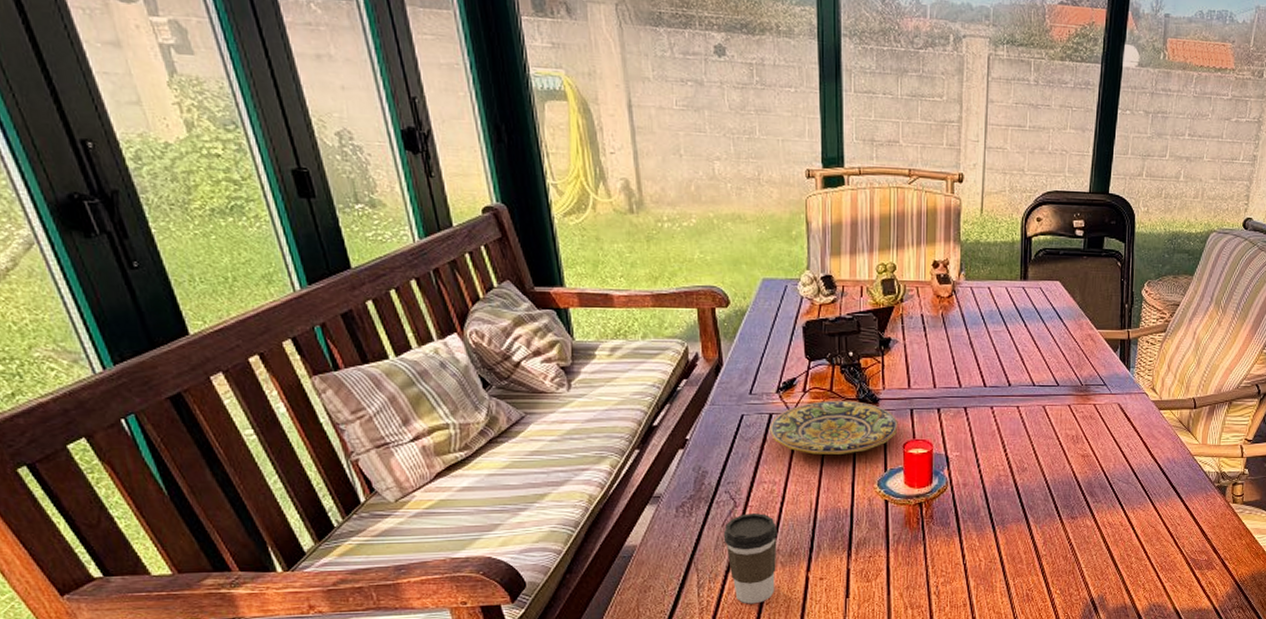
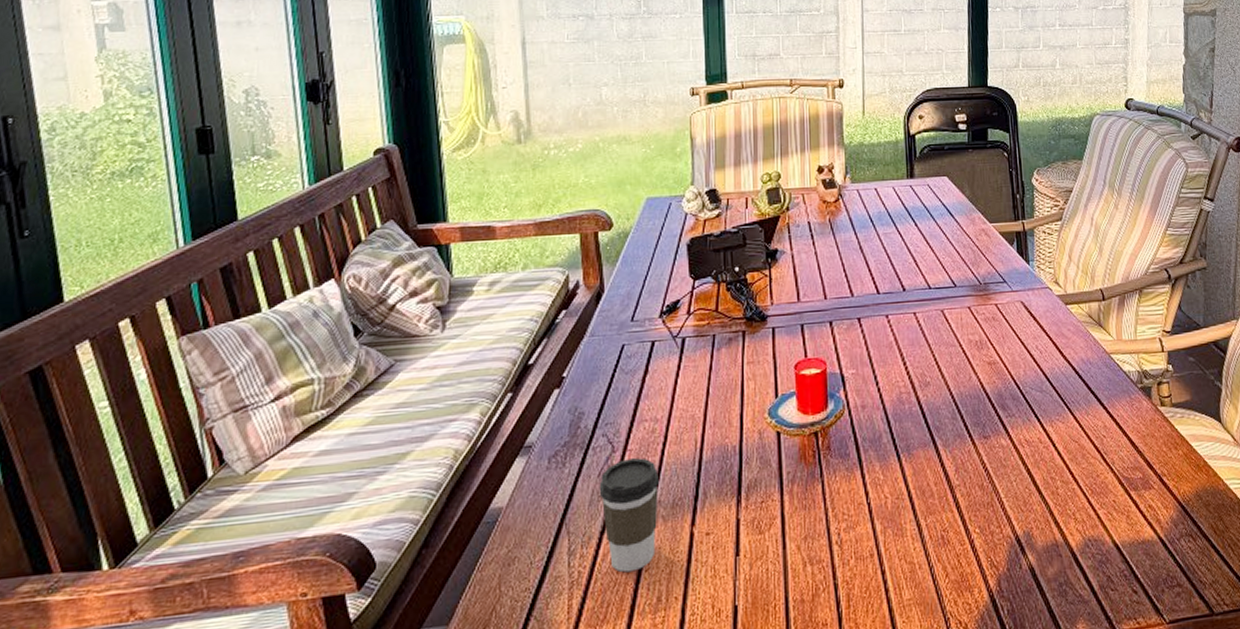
plate: present [769,400,898,455] -> none [652,320,789,384]

